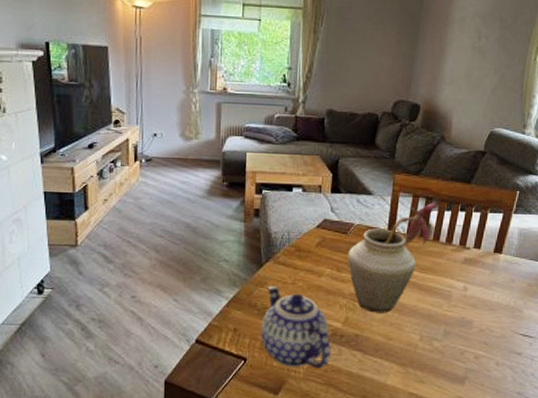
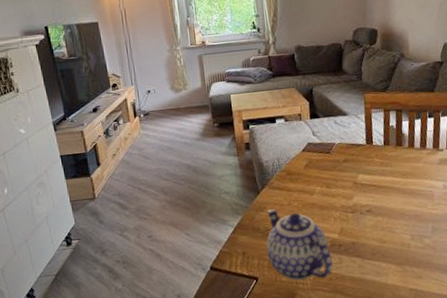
vase: present [348,202,438,313] -> none [334,113,408,221]

